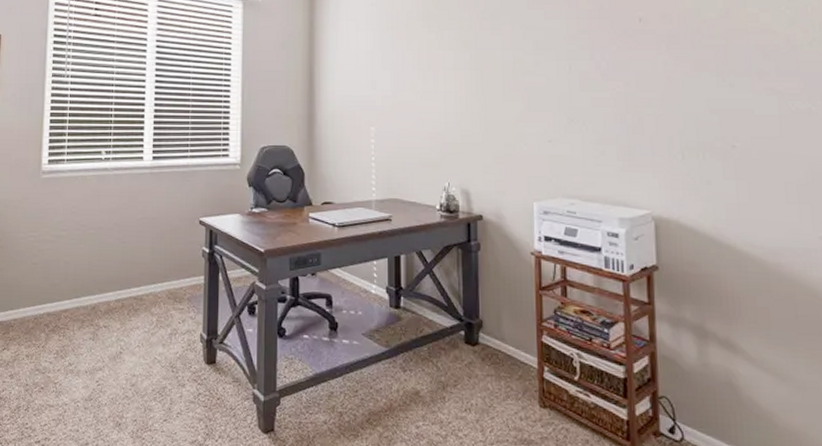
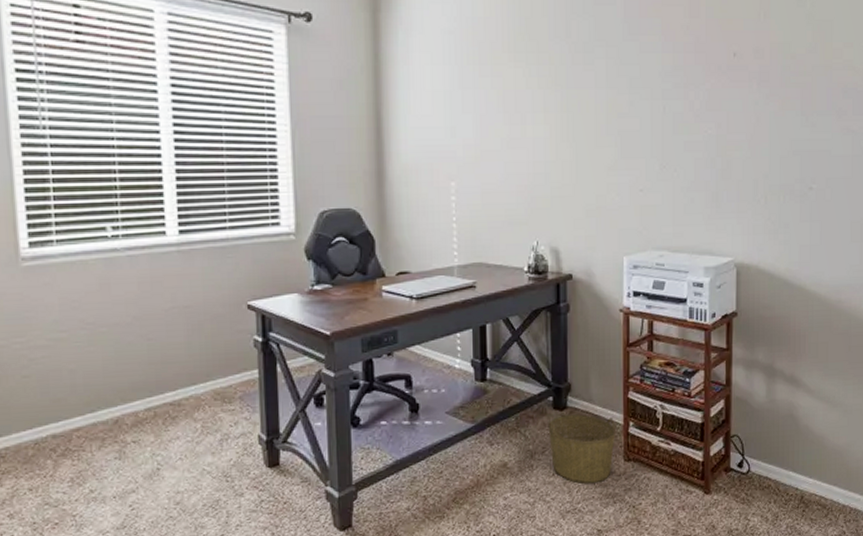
basket: none [460,351,530,426] -> present [548,414,615,484]

